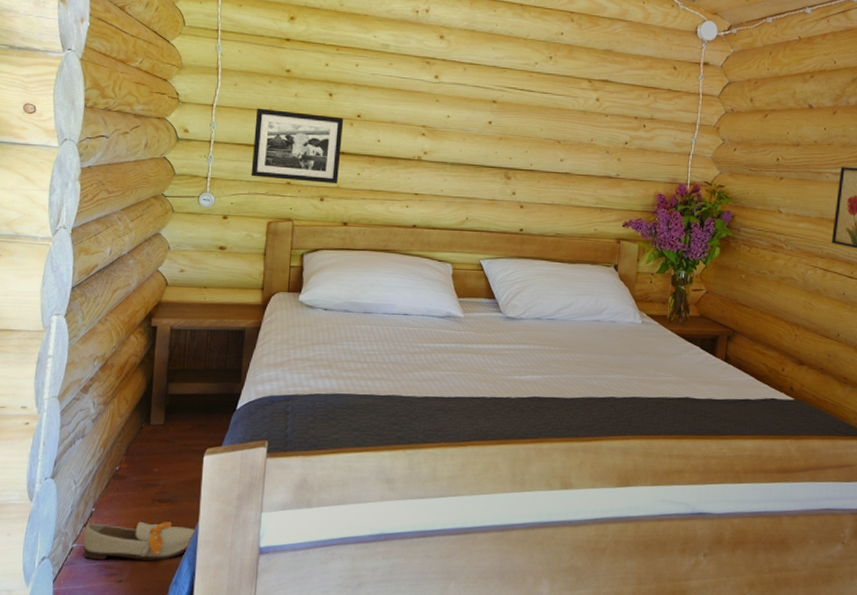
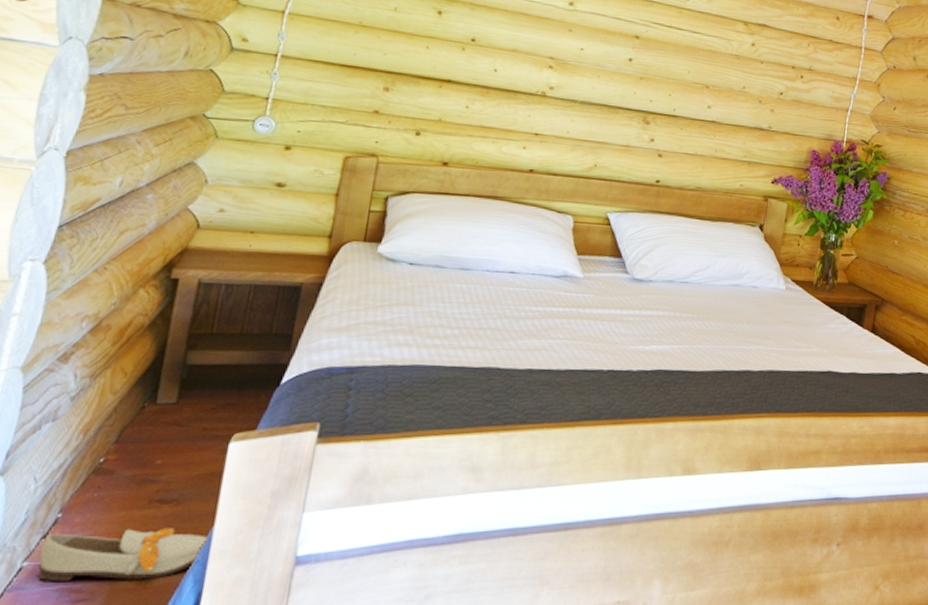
picture frame: present [251,108,344,183] -> none [327,20,454,116]

